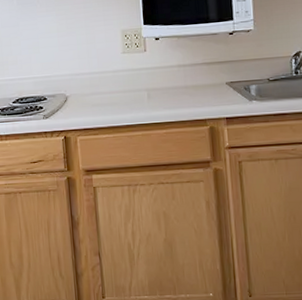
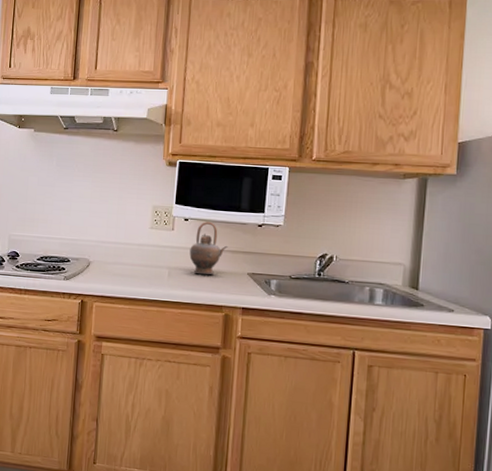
teapot: none [165,36,203,92] -> present [189,221,228,275]

